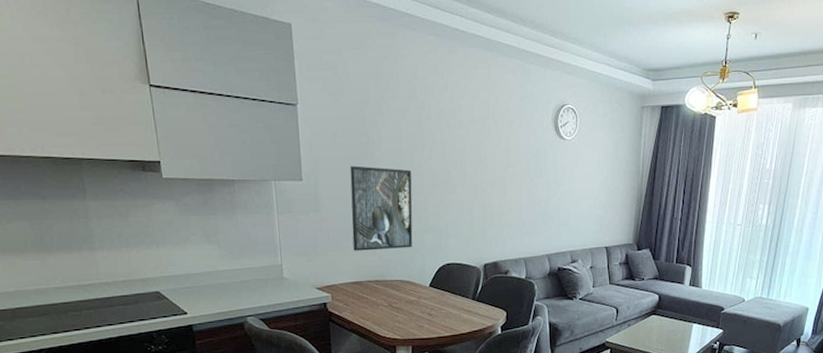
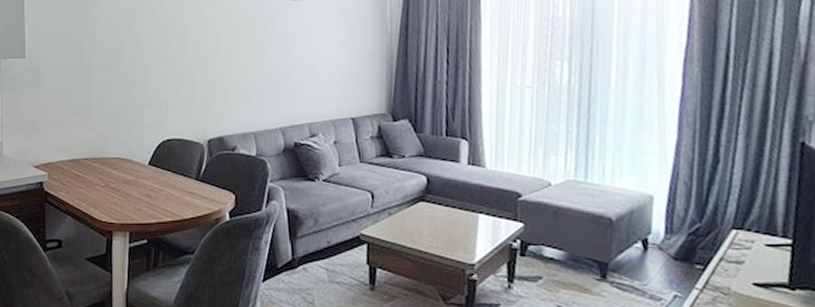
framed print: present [350,166,413,251] -> none [70,40,131,127]

